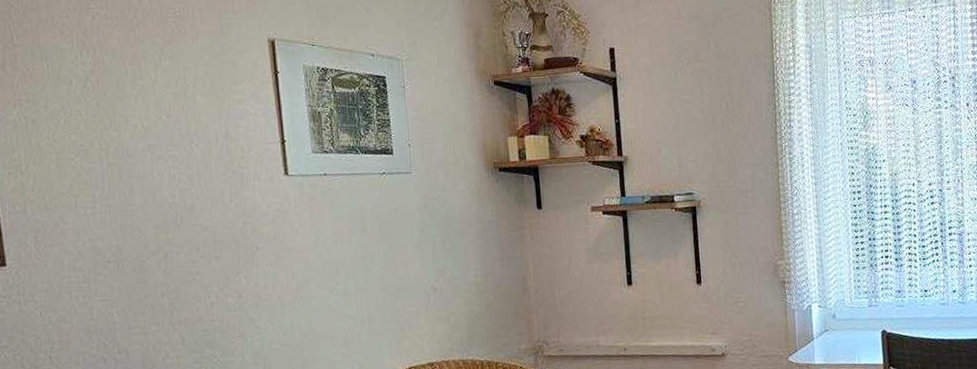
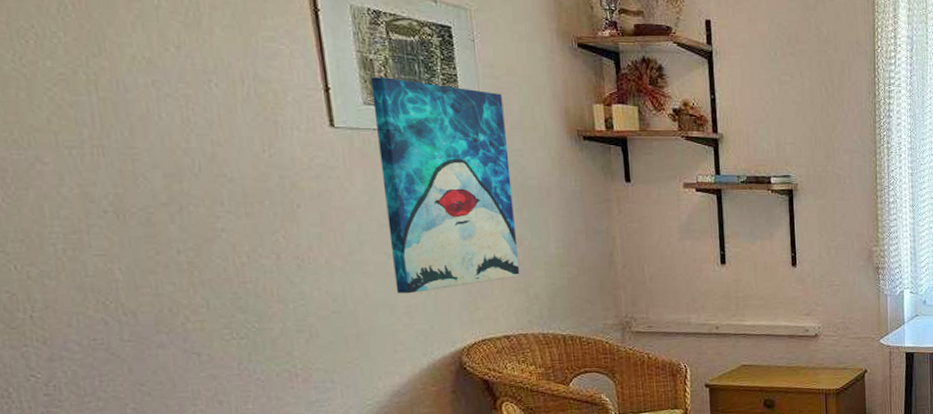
wall art: none [318,127,443,326] -> present [371,77,520,294]

